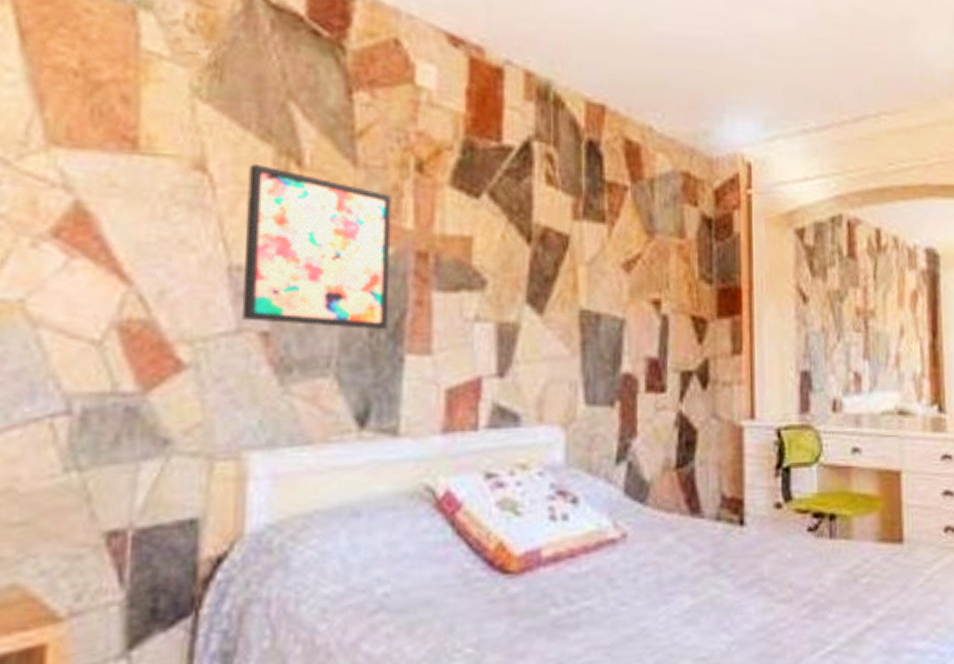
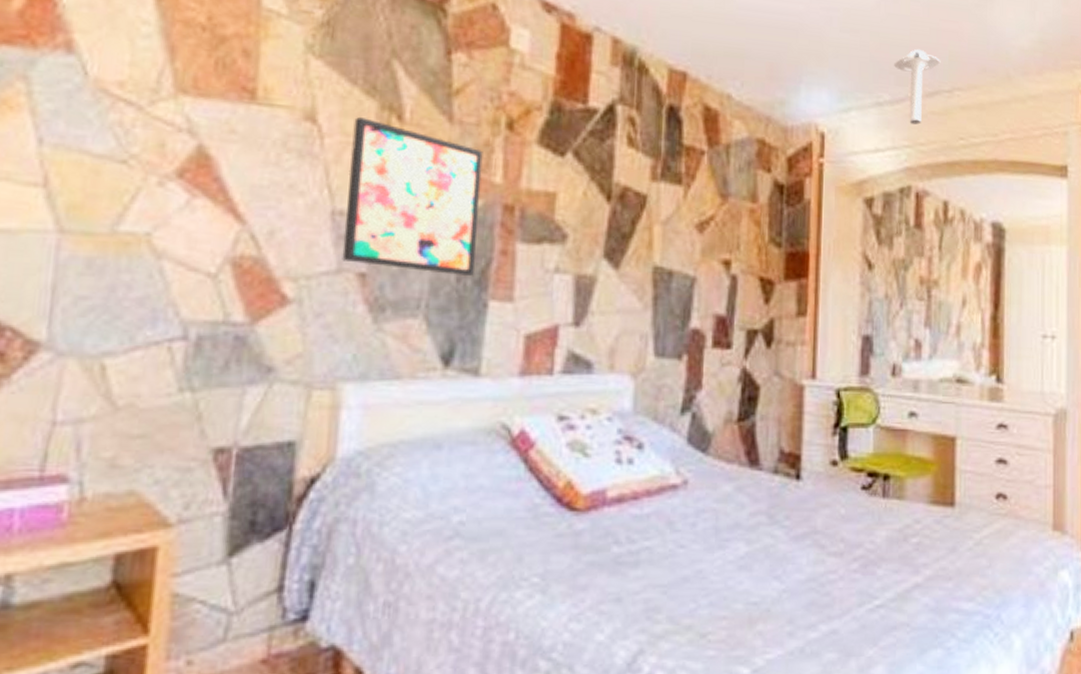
ceiling light: none [819,73,866,151] -> present [894,48,941,125]

